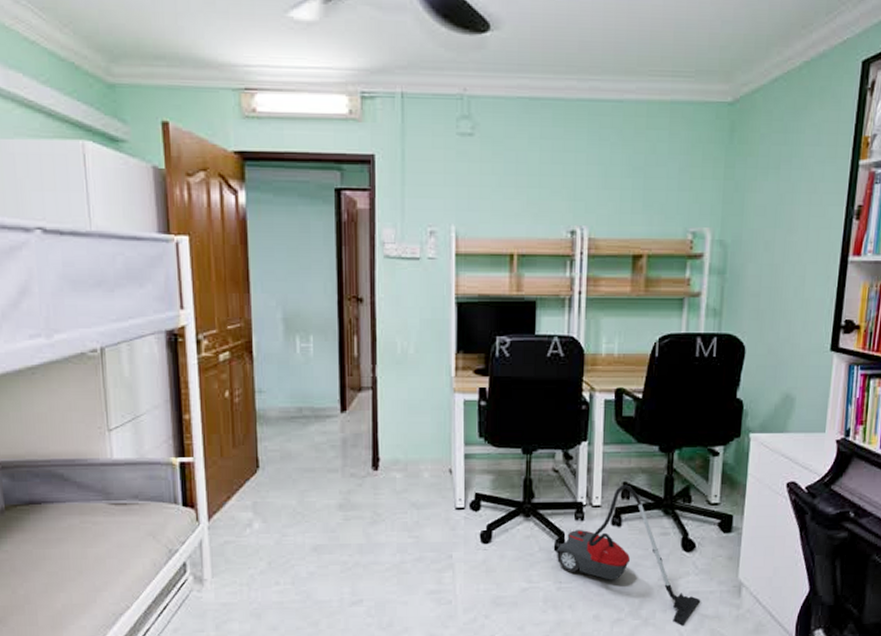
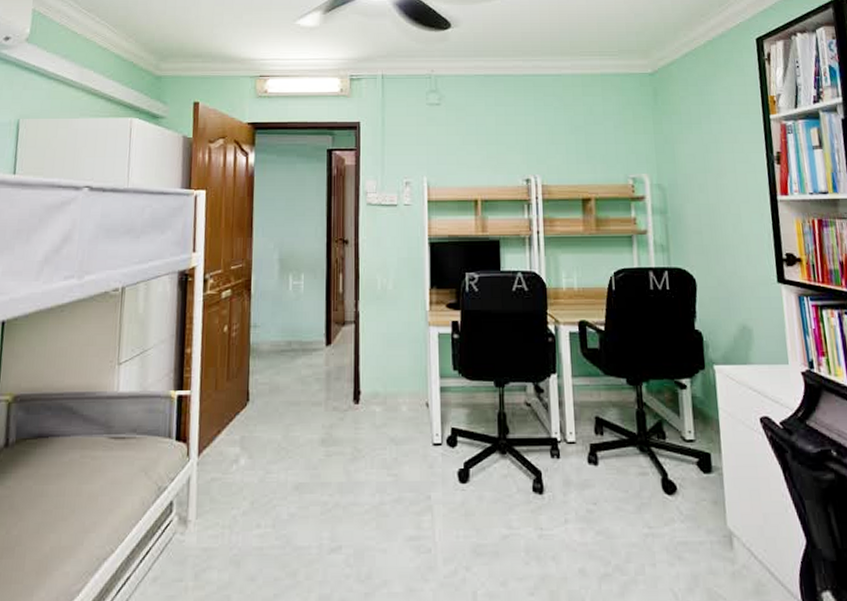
vacuum cleaner: present [556,484,700,627] -> none [534,419,690,585]

